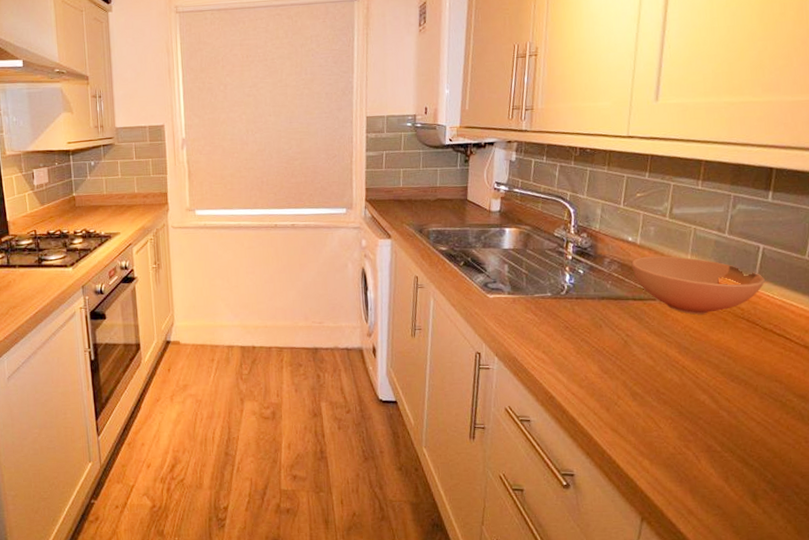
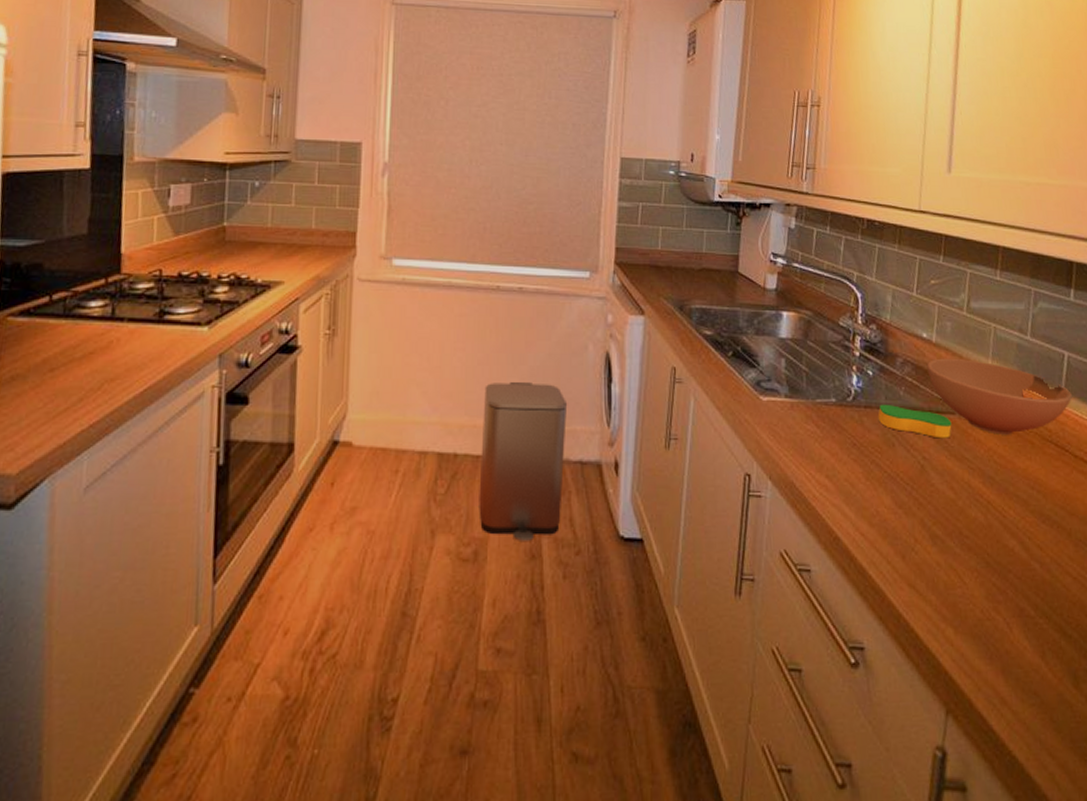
pedal bin: none [271,293,335,405] -> present [479,382,568,541]
sponge: none [587,296,653,320] -> present [878,405,952,439]

